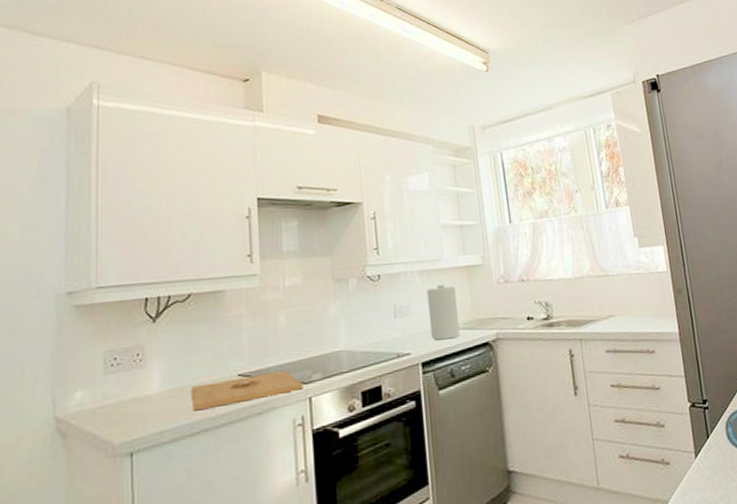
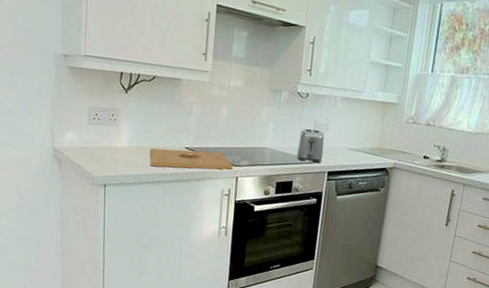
toaster: none [379,314,412,358] -> present [297,128,324,163]
paper towel holder: present [426,284,460,341] -> none [340,113,369,159]

